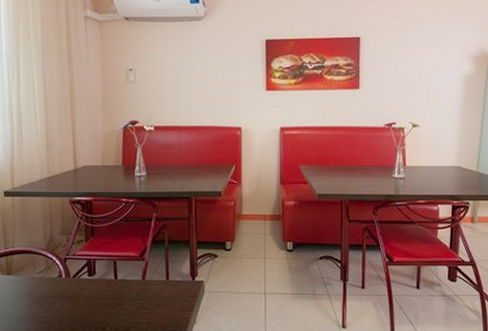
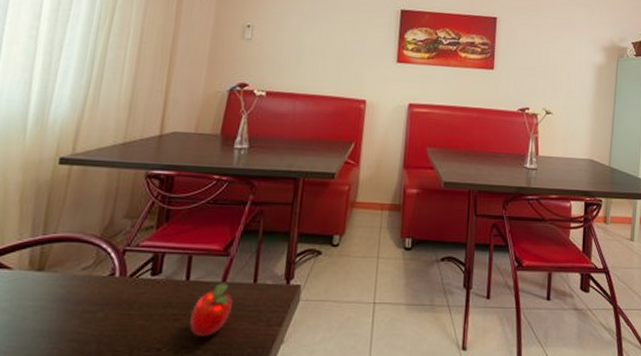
apple: none [123,280,152,319] -> present [189,283,233,336]

